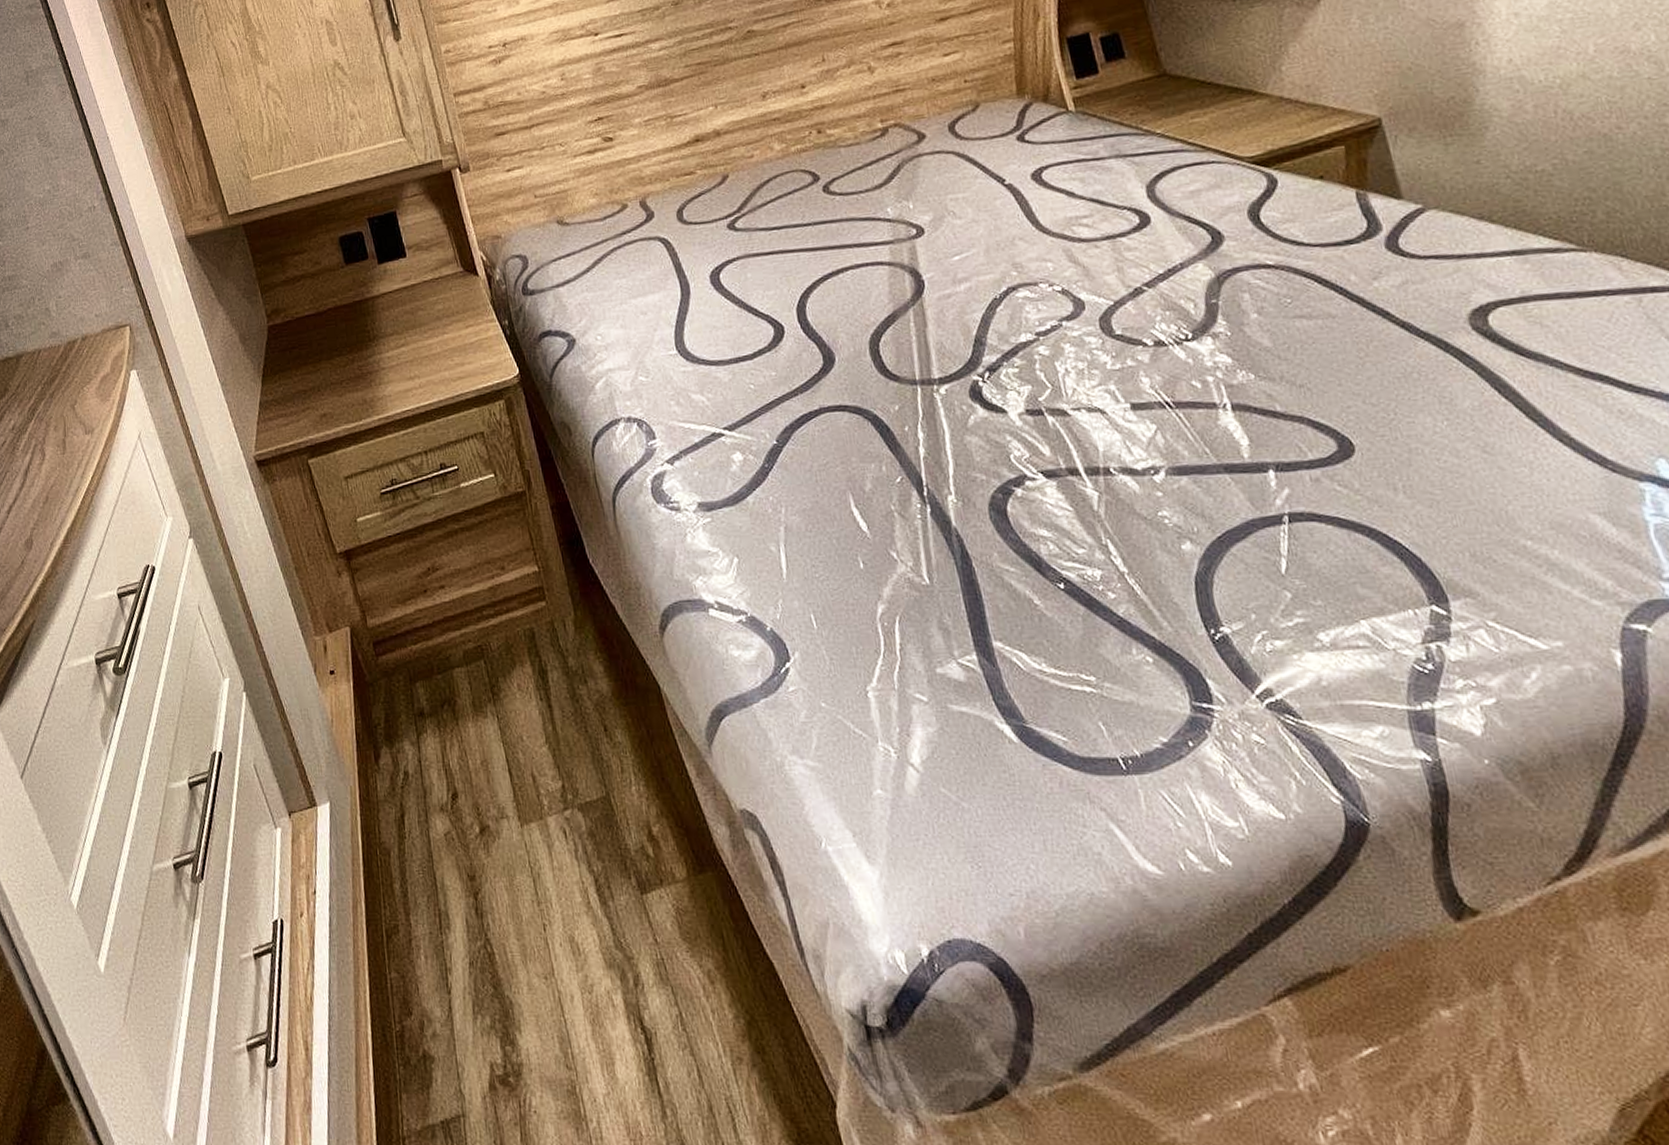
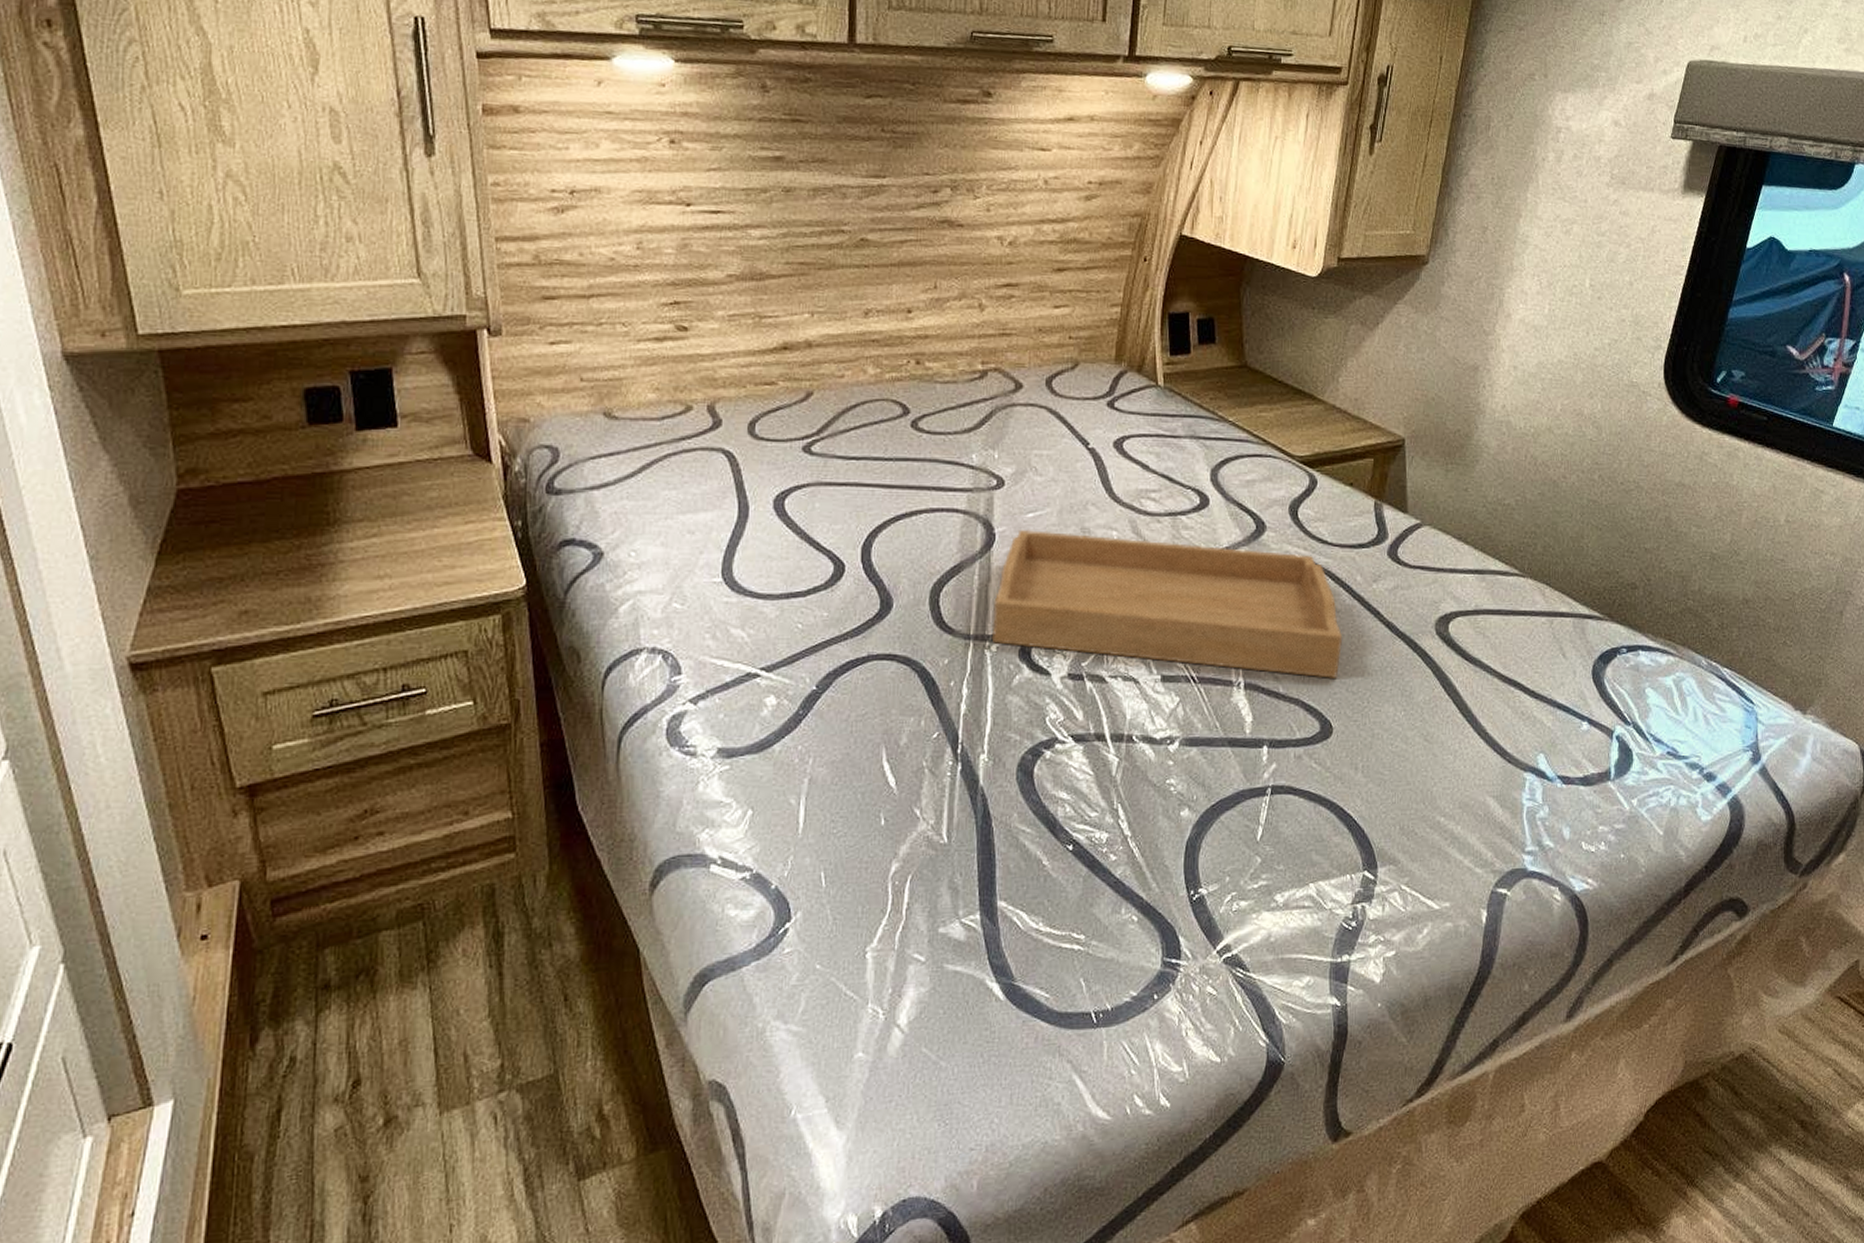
serving tray: none [934,260,1348,392] -> present [991,530,1343,678]

